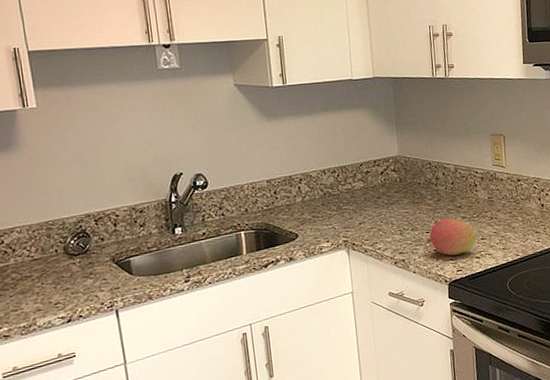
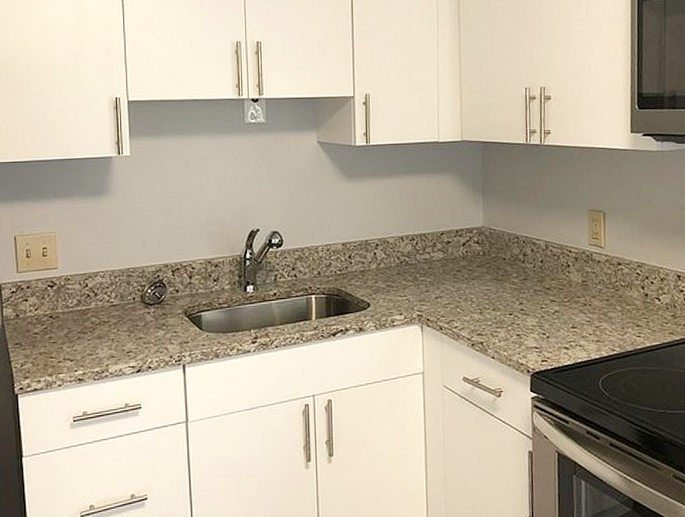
fruit: present [426,218,477,256] -> none [508,300,567,344]

